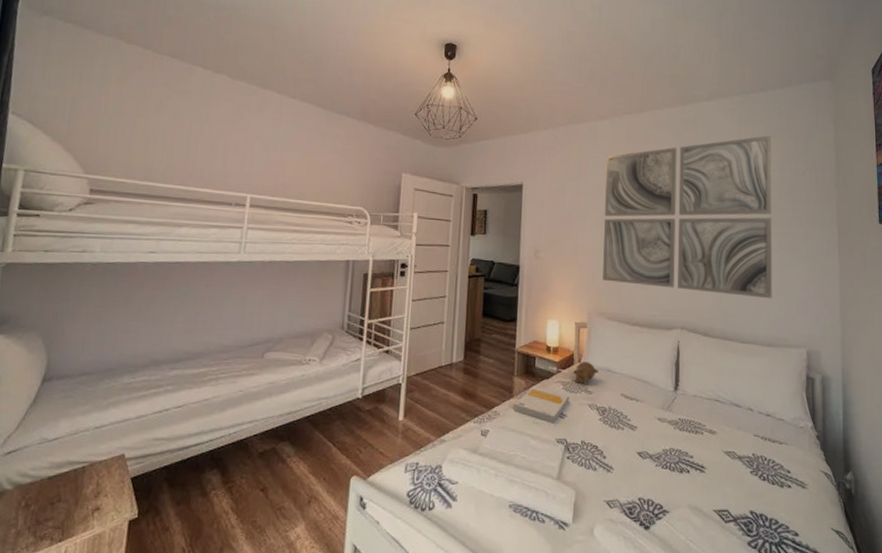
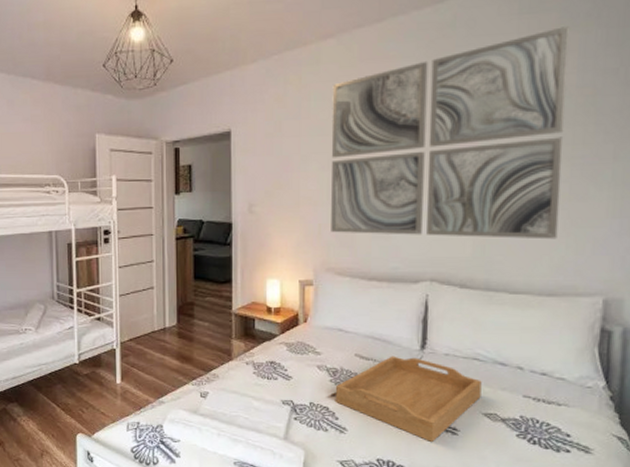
book: present [514,385,569,424] -> none [233,348,295,385]
teddy bear: present [549,361,599,385] -> none [270,321,329,346]
serving tray: none [604,396,722,481] -> present [336,356,482,443]

